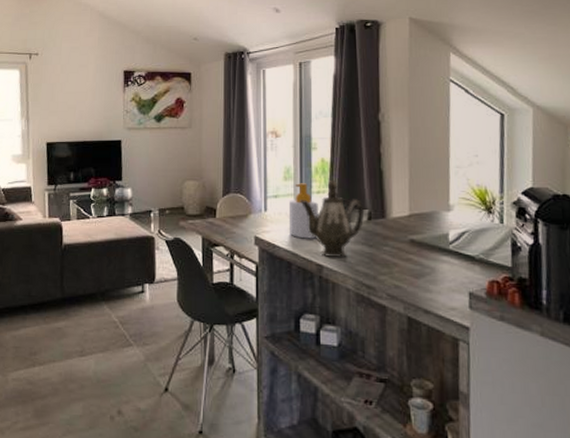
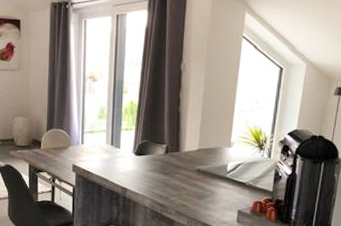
soap bottle: present [288,183,318,239] -> none [101,121,126,168]
teapot: present [300,181,365,257] -> none [111,120,163,182]

